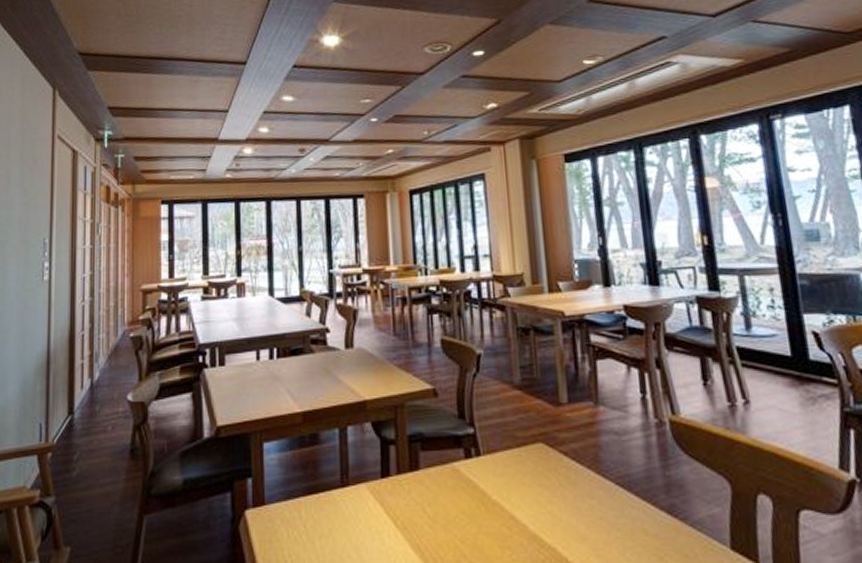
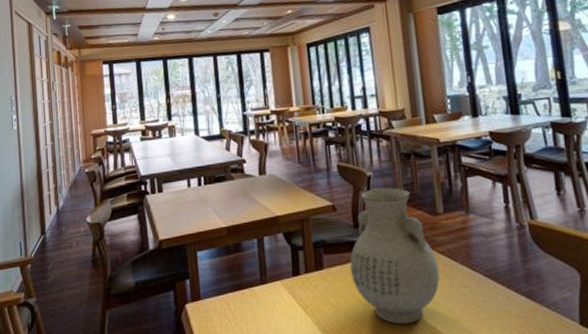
vase: none [452,369,562,544] -> present [350,187,440,325]

